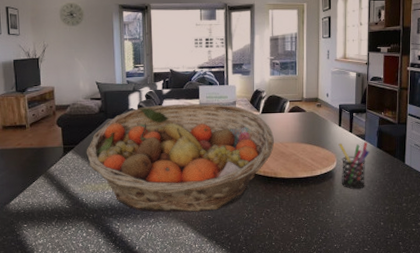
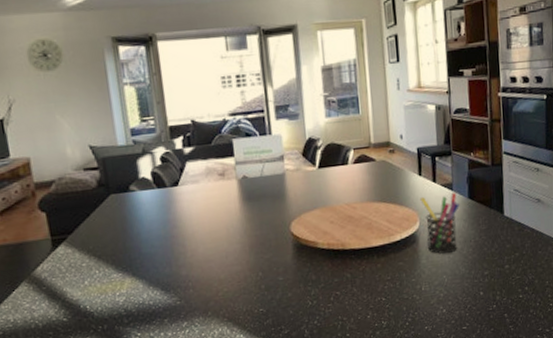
fruit basket: present [86,103,275,213] -> none [84,160,339,314]

